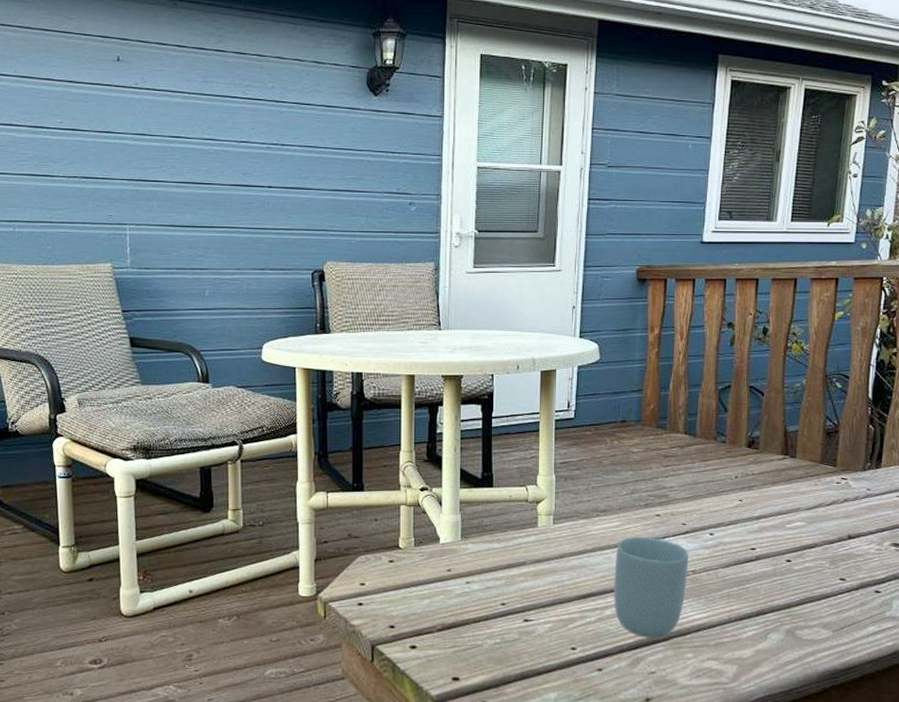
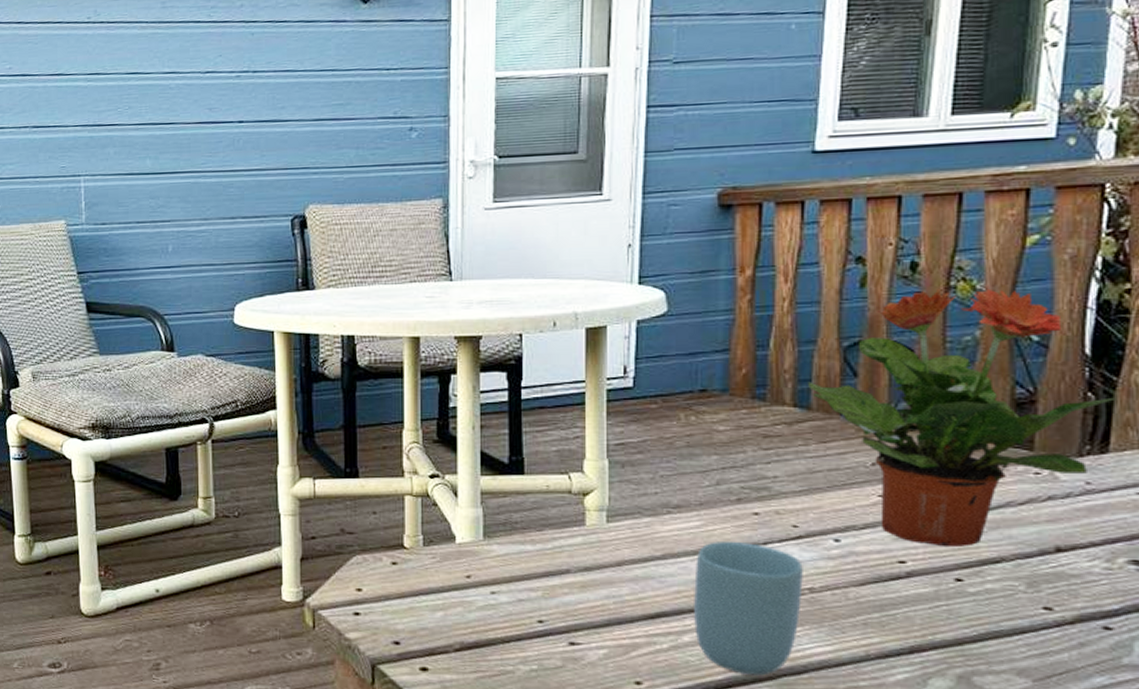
potted plant: none [695,349,886,536] -> present [808,288,1116,547]

